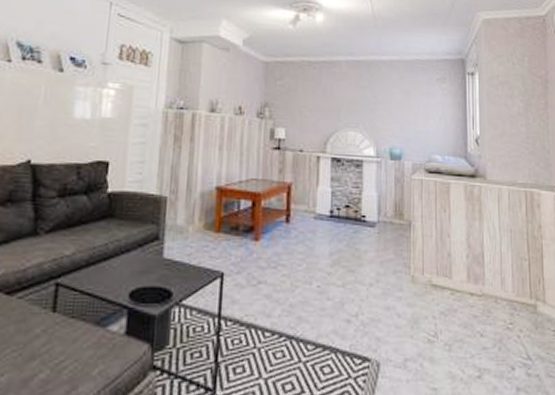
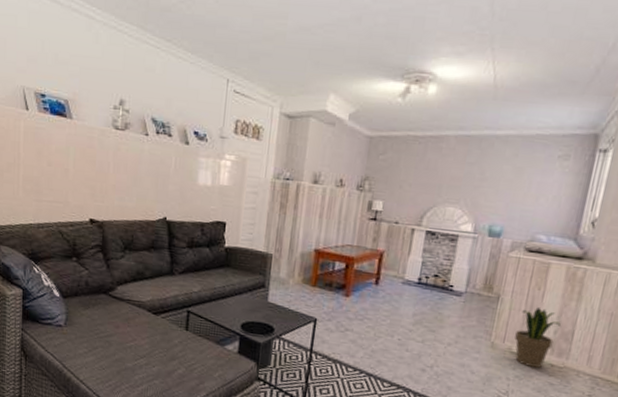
potted plant: none [432,231,470,299] -> present [514,308,561,368]

